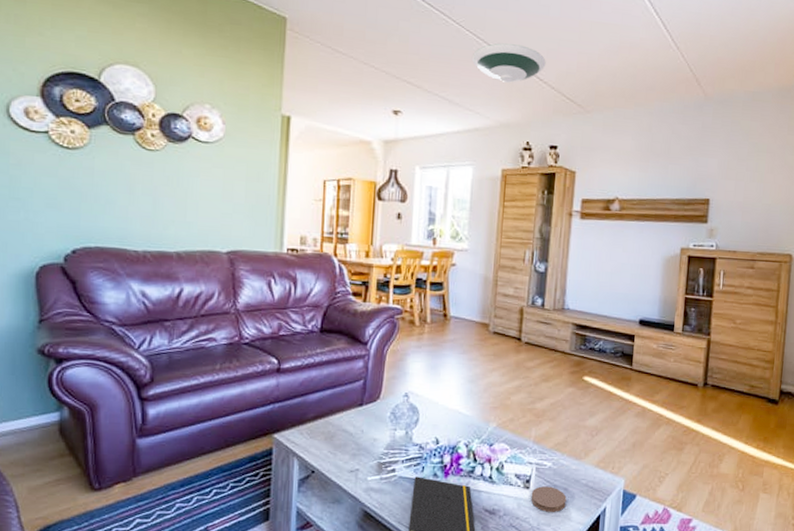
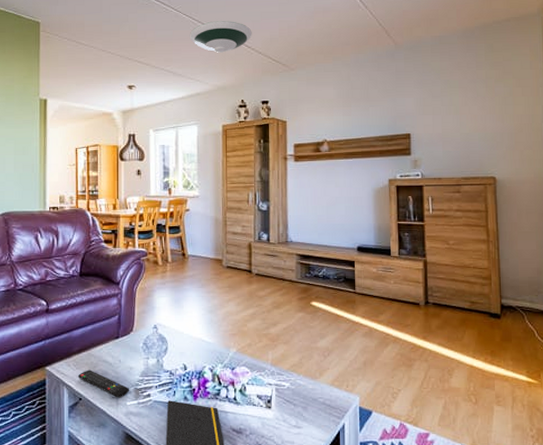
remote control: none [312,439,372,472] -> present [78,370,130,398]
coaster: present [530,486,567,512] -> none [273,406,307,430]

